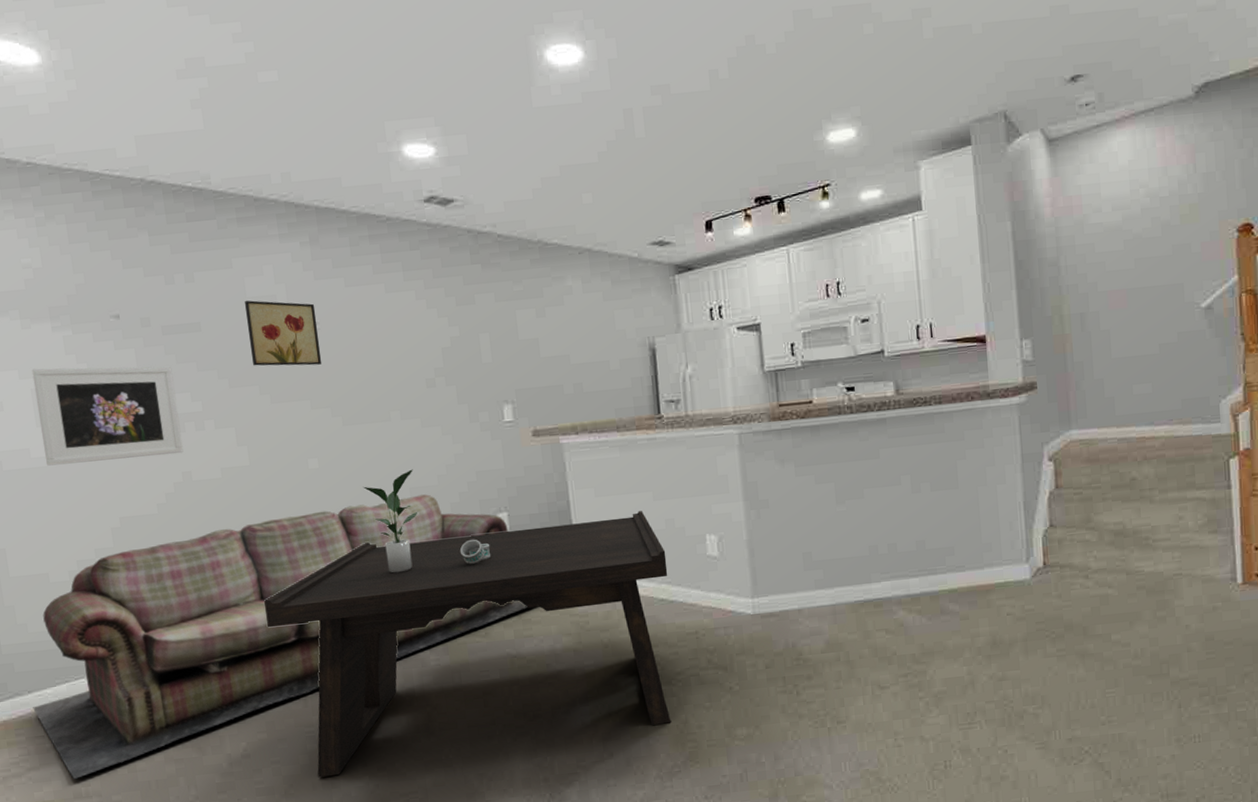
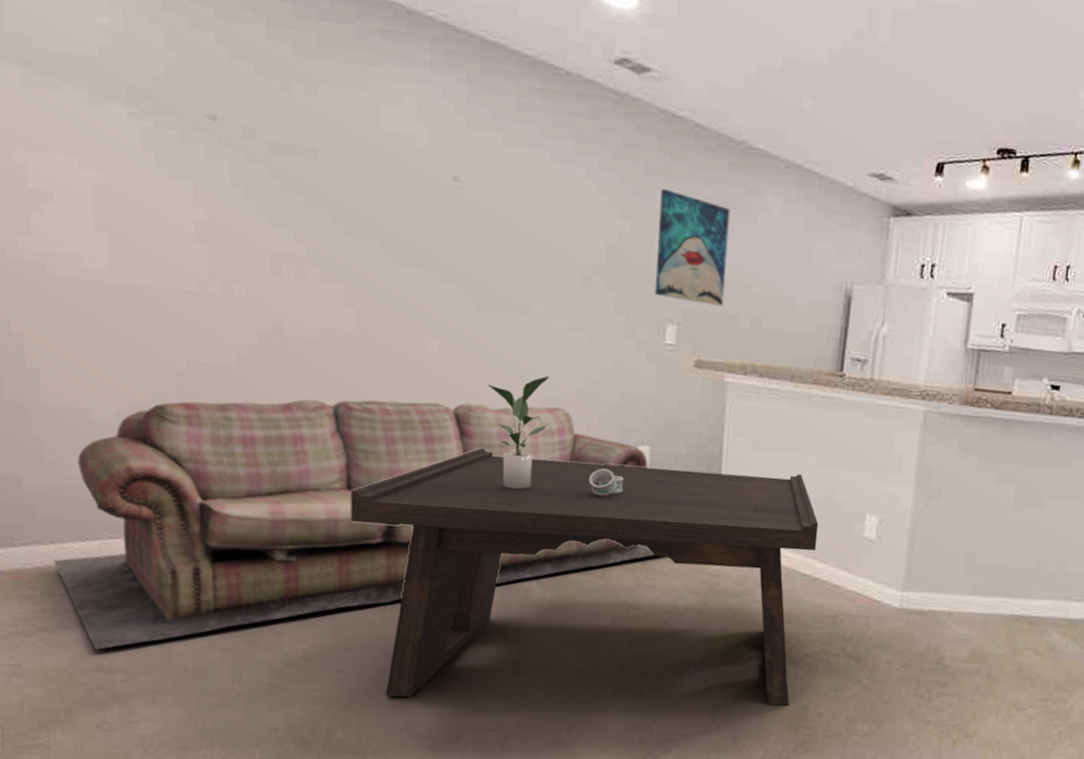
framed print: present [31,366,184,466] -> none [95,158,277,301]
wall art: present [245,300,322,366] -> none [375,133,463,231]
wall art: none [478,292,548,383] -> present [654,188,730,306]

